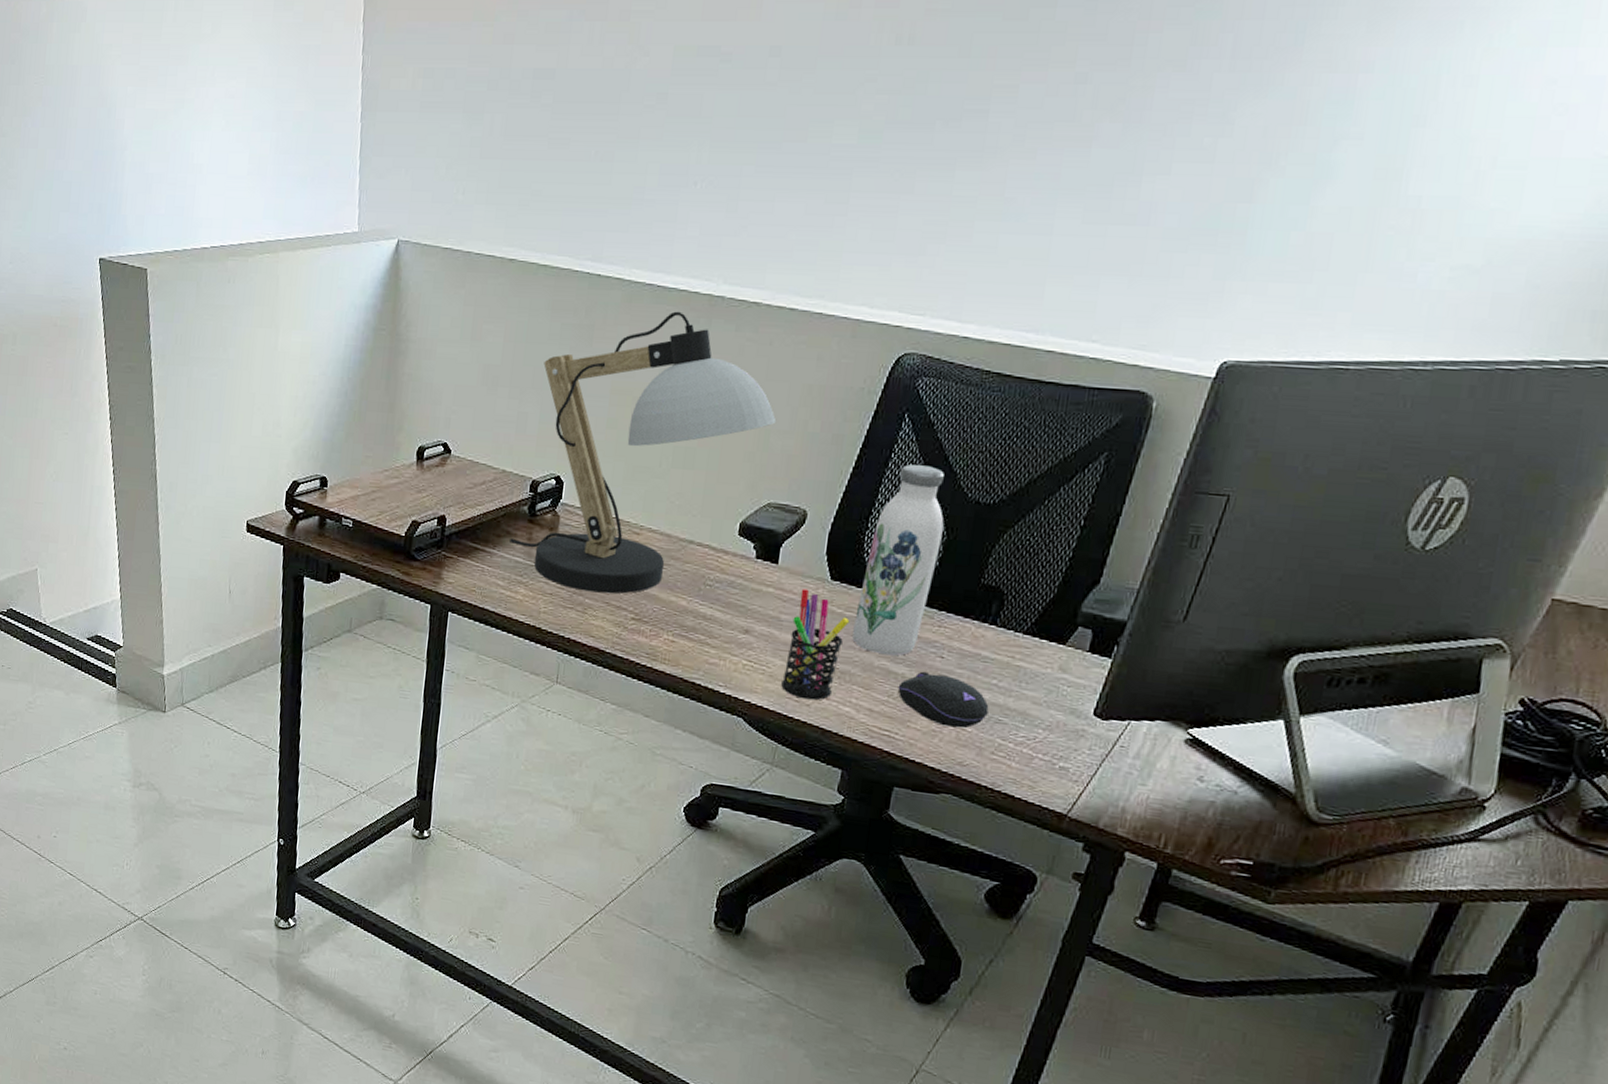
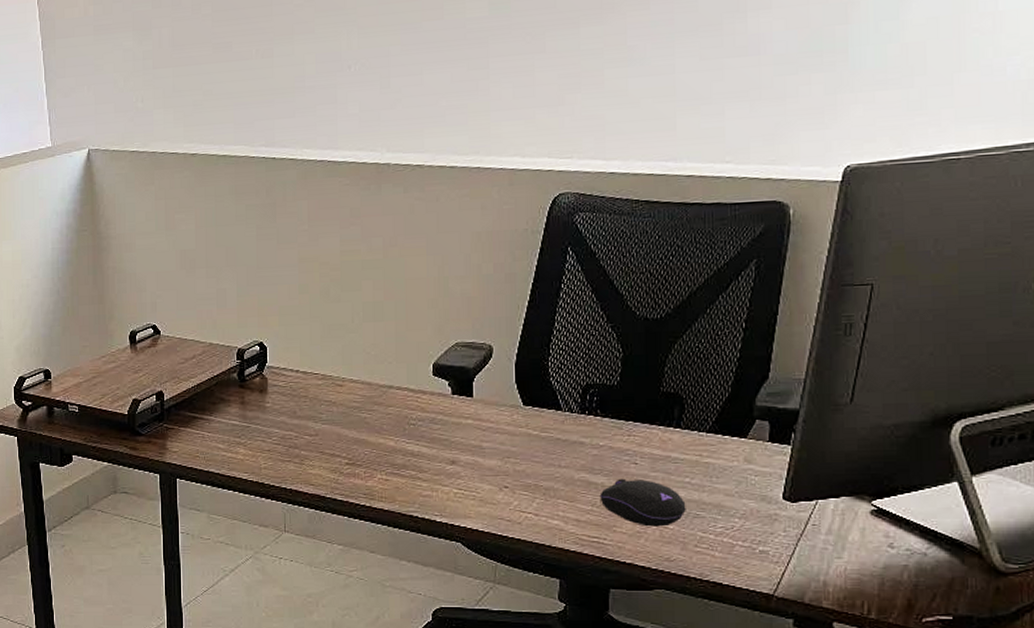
desk lamp: present [510,311,777,594] -> none [225,181,453,444]
pen holder: present [781,588,850,701] -> none [492,417,546,518]
water bottle: present [852,464,944,656] -> none [550,291,619,468]

